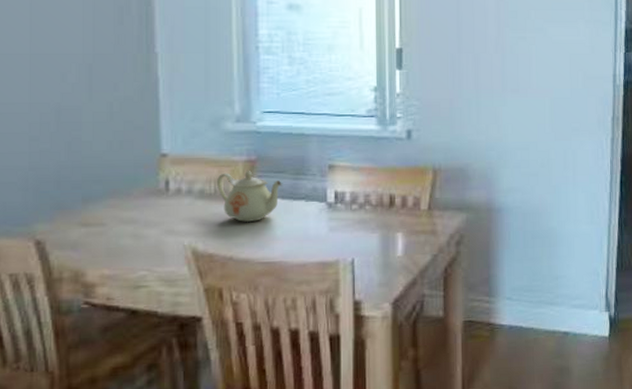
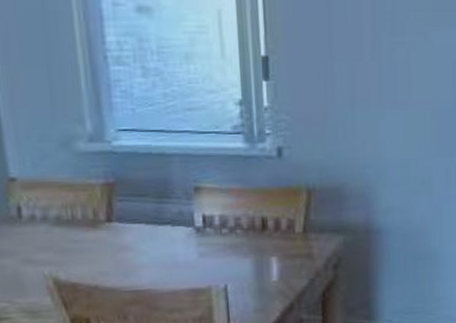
teapot: present [217,170,282,222] -> none [73,193,145,249]

